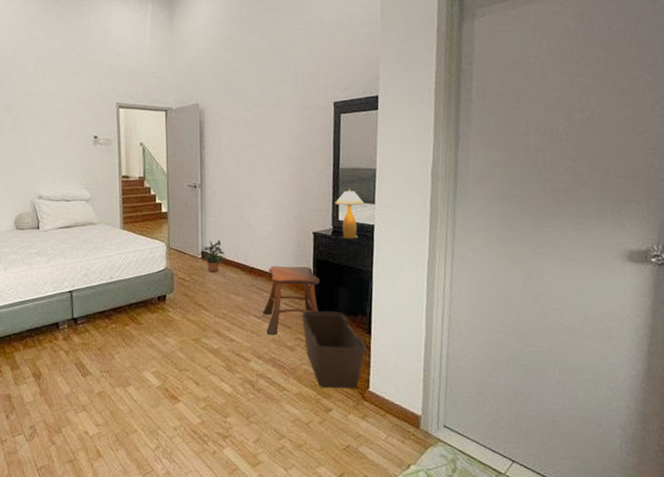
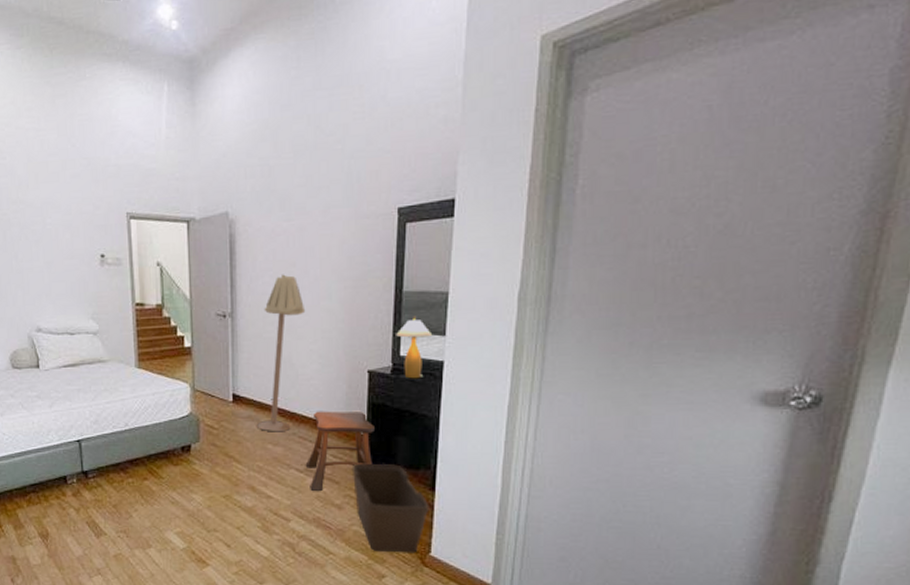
potted plant: present [198,239,226,273] -> none [228,379,262,419]
floor lamp: none [222,153,262,284] -> present [257,274,306,432]

